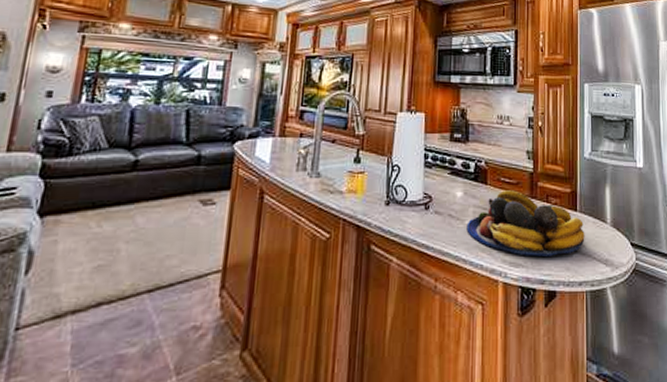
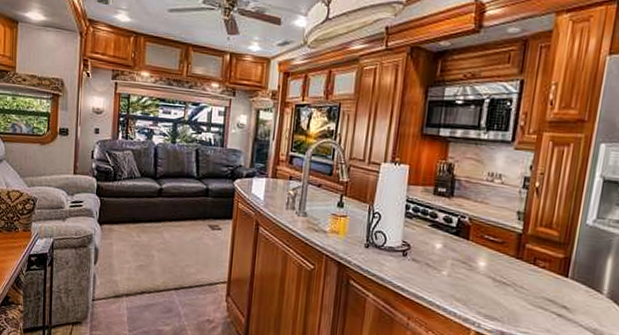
fruit bowl: present [466,190,585,256] -> none [443,247,574,317]

